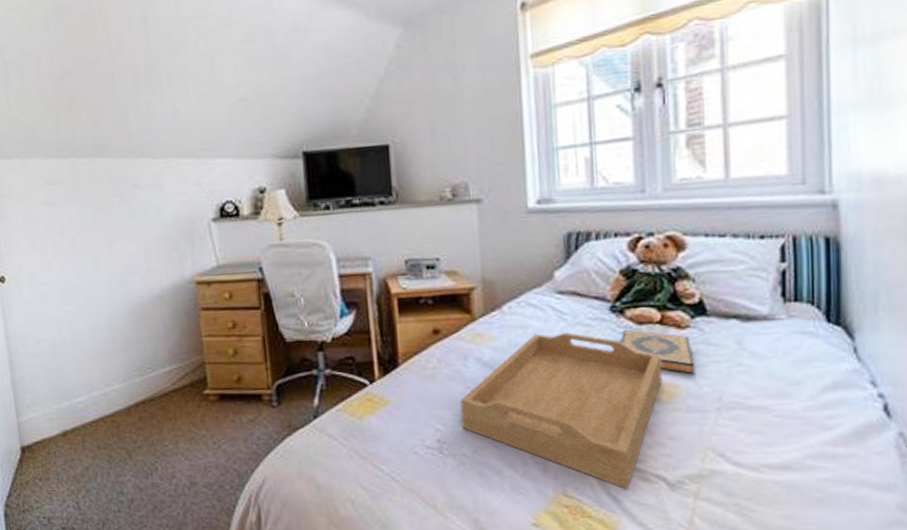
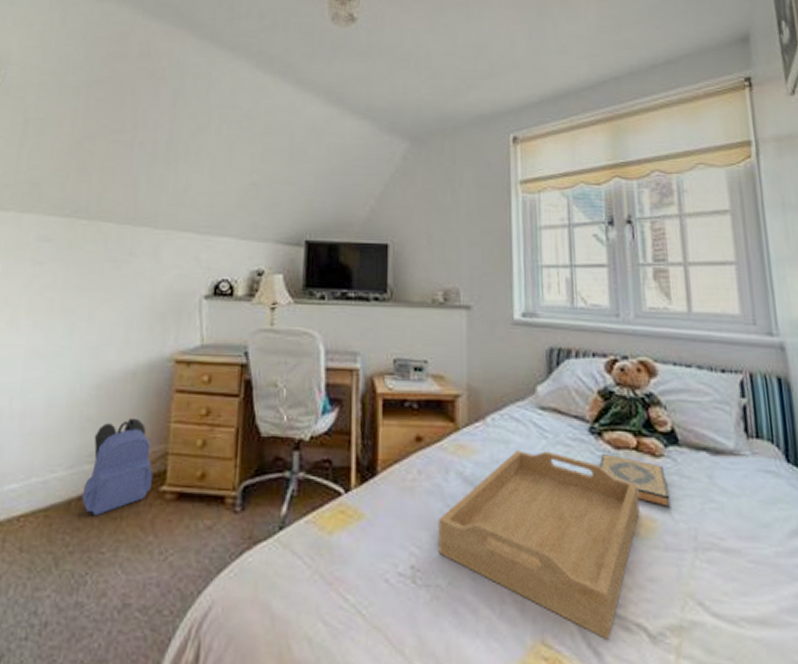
backpack: none [138,335,196,418] -> present [81,417,154,517]

